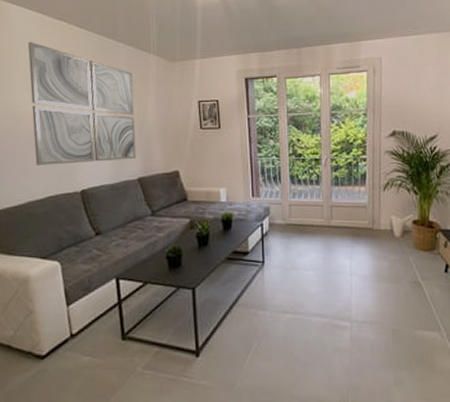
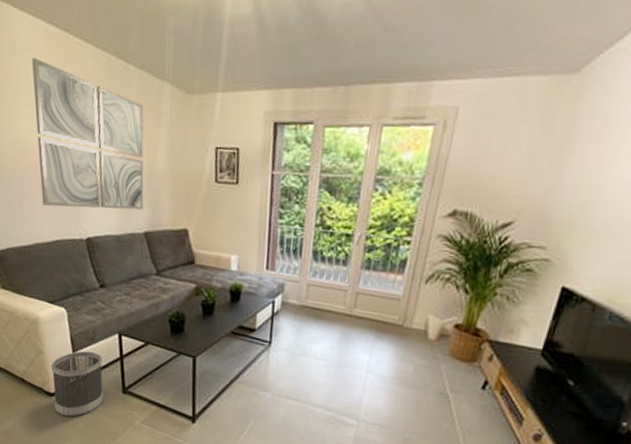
wastebasket: none [43,301,102,379] -> present [51,351,104,417]

